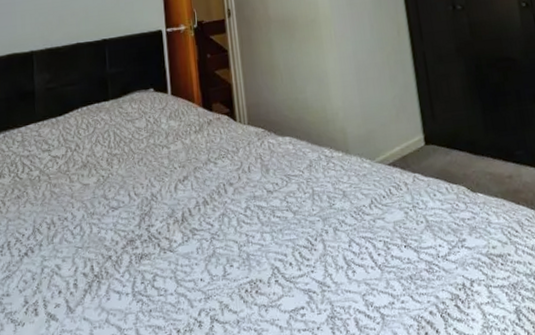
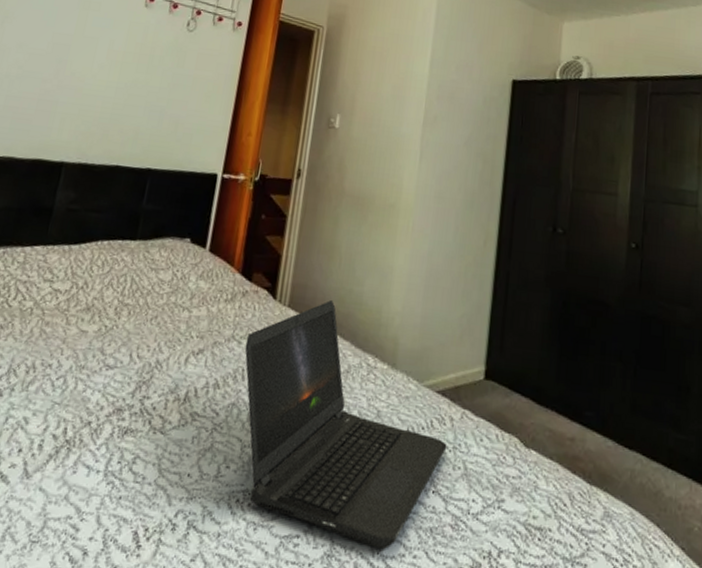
laptop computer: none [220,111,408,303] -> present [244,300,447,550]

